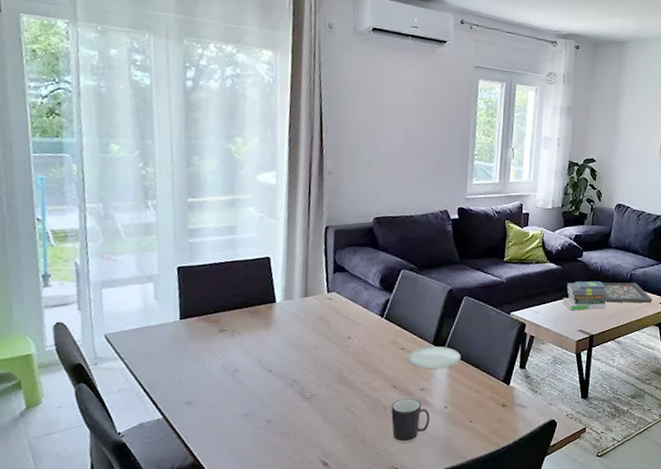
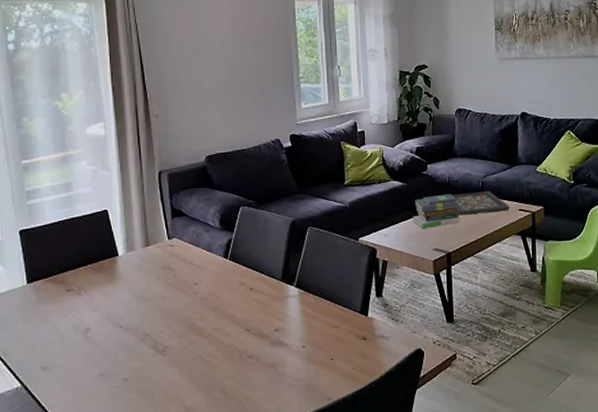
mug: present [391,398,430,443] -> none [247,341,289,389]
plate: present [407,346,462,369] -> none [257,282,313,308]

